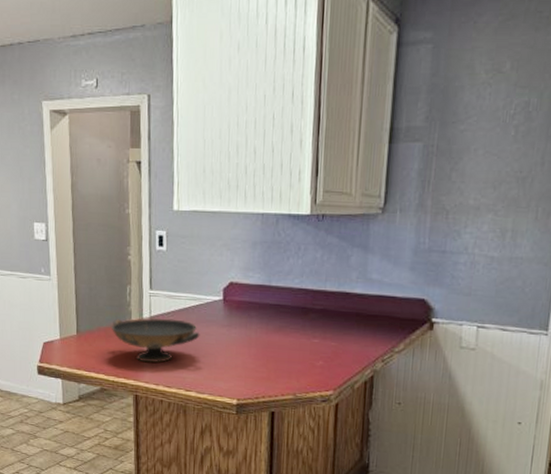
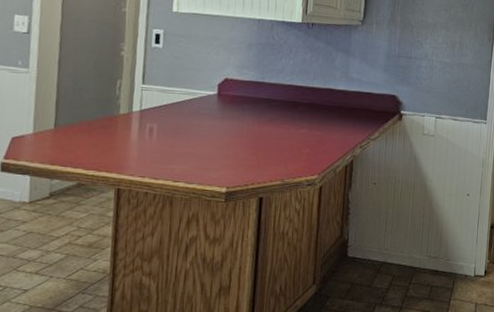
decorative bowl: present [112,318,200,364] -> none [96,111,192,156]

